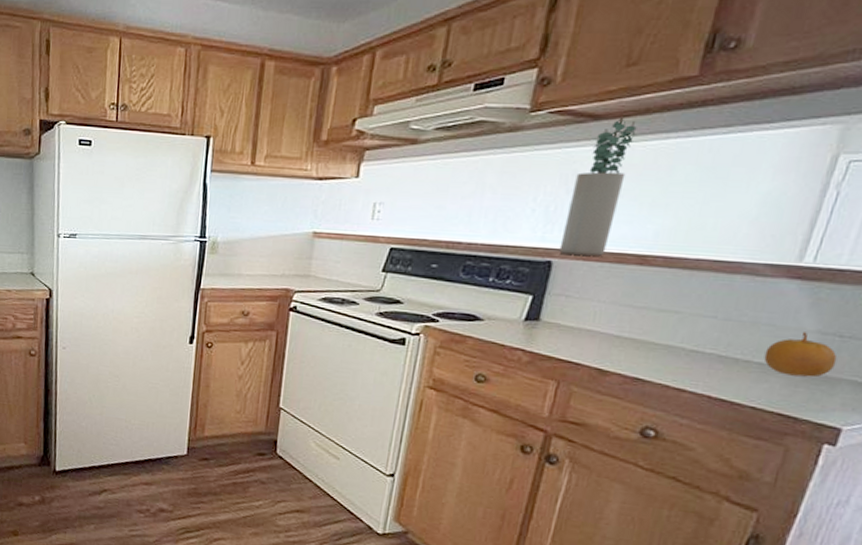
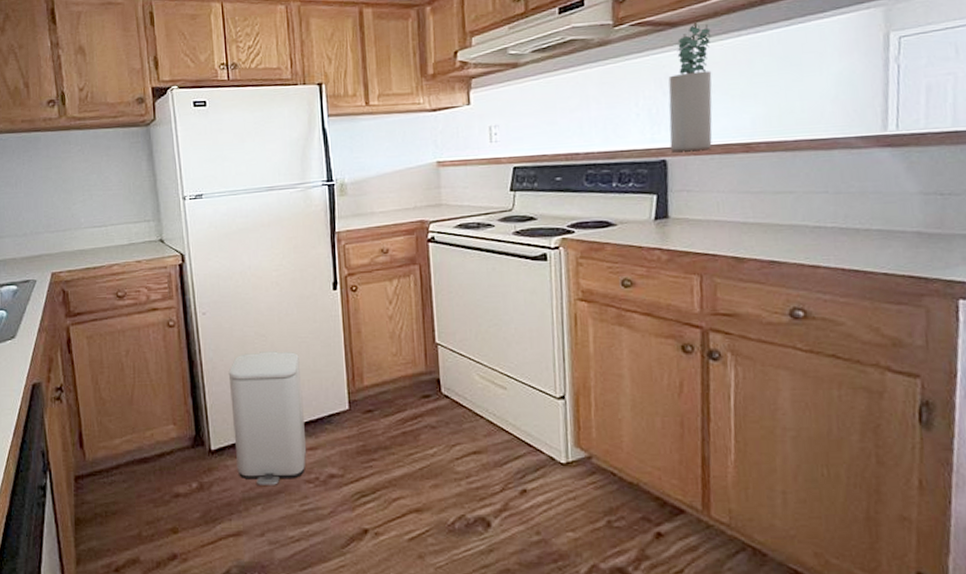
pedal bin: none [77,390,148,511] -> present [228,351,307,487]
fruit: present [763,332,837,378] -> none [880,195,946,238]

